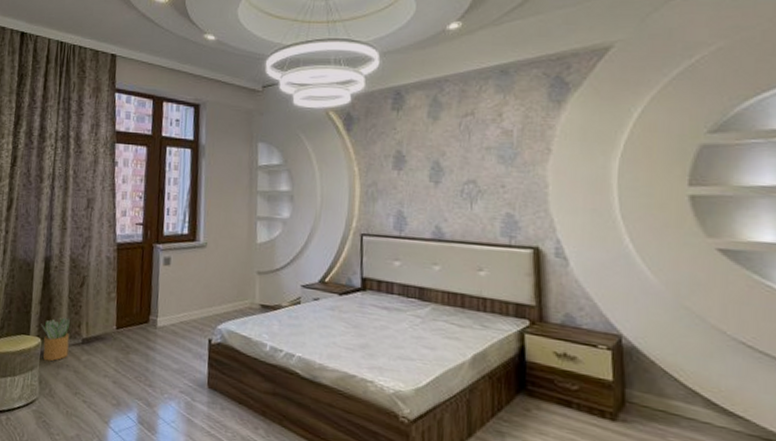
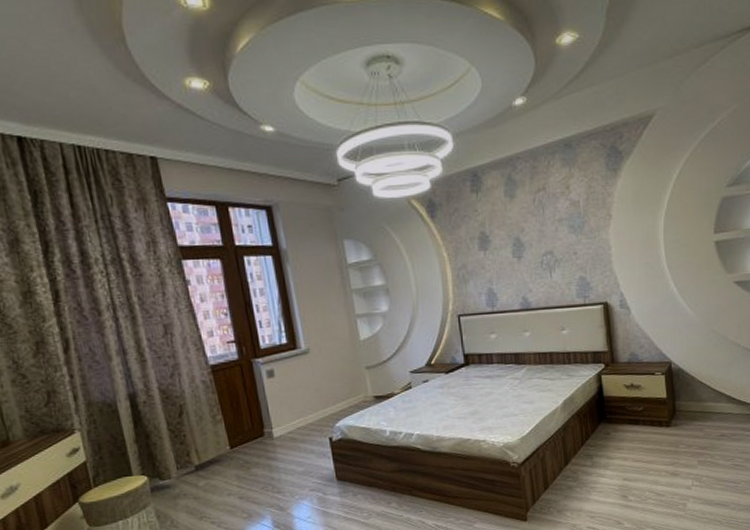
potted plant: present [40,317,70,362] -> none [142,449,183,496]

